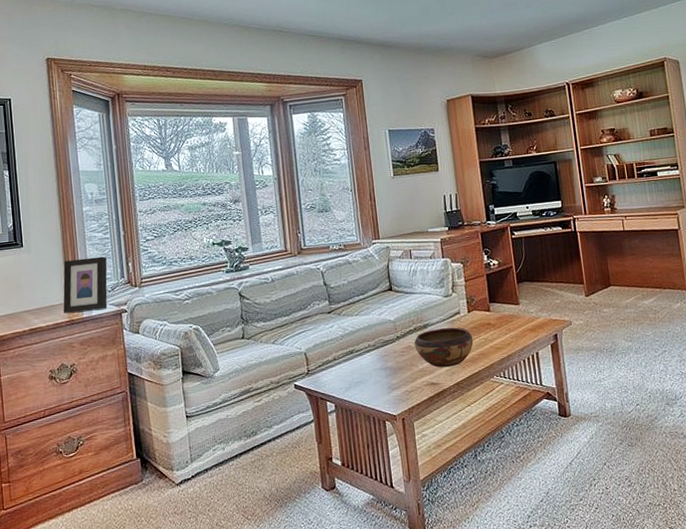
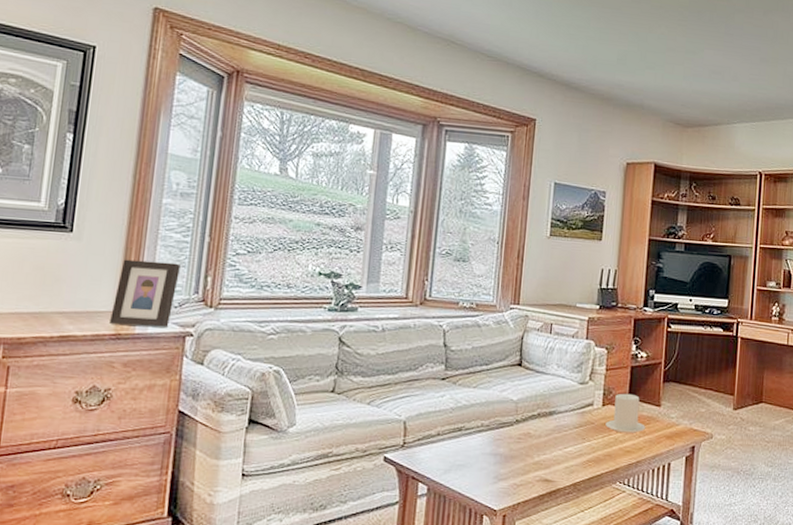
decorative bowl: present [414,327,474,368] -> none [534,418,602,465]
candle: none [474,298,510,334] -> present [605,393,645,434]

